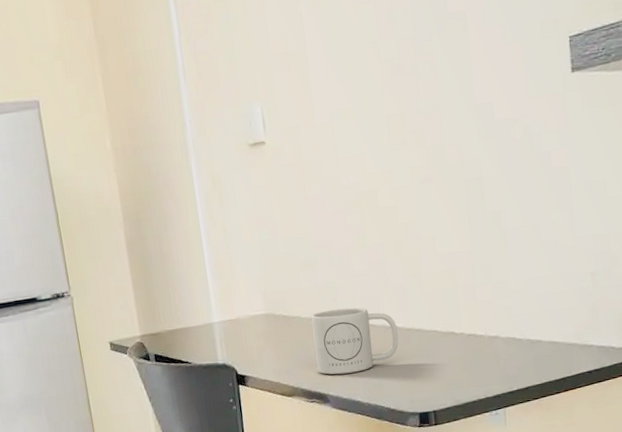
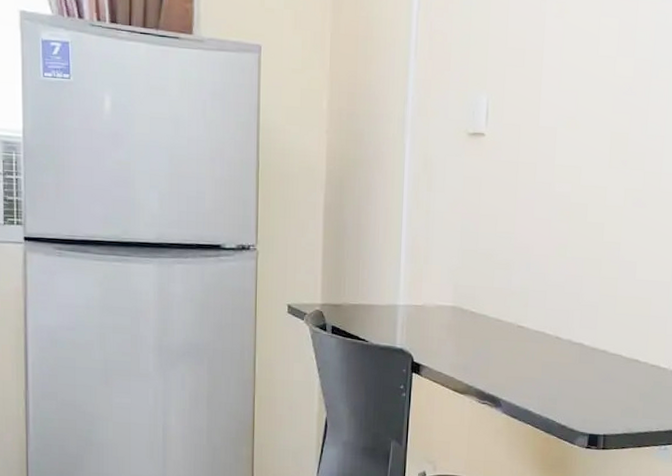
mug: present [311,307,399,375] -> none [494,314,583,382]

